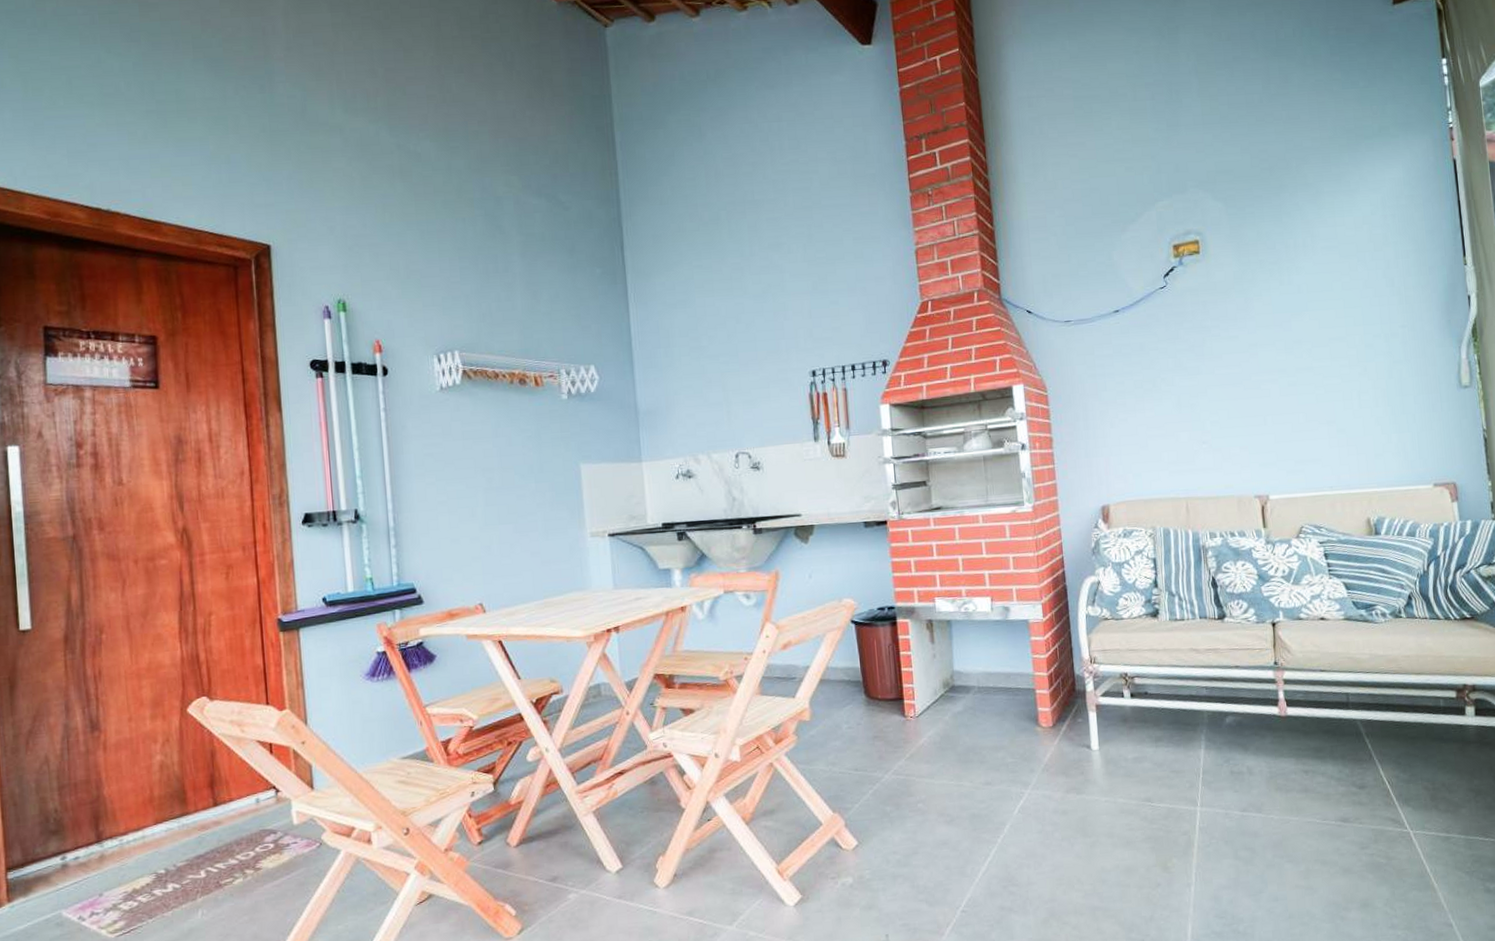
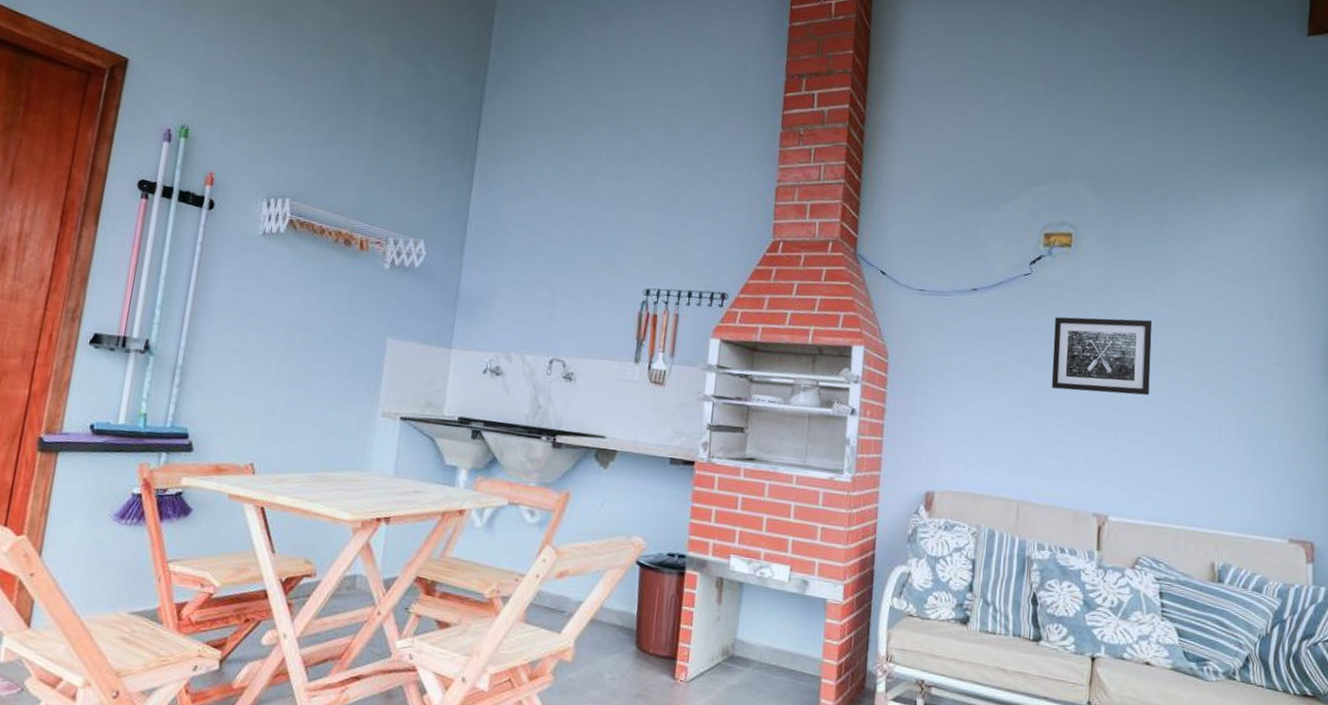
wall art: none [1194,308,1291,389] -> present [1051,317,1153,396]

